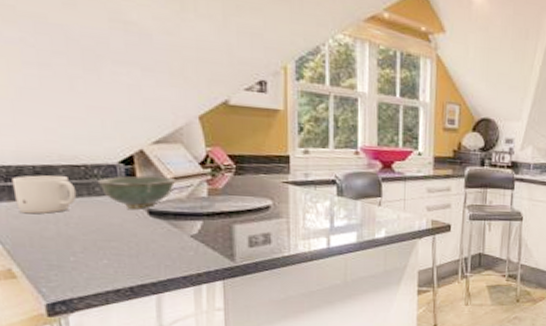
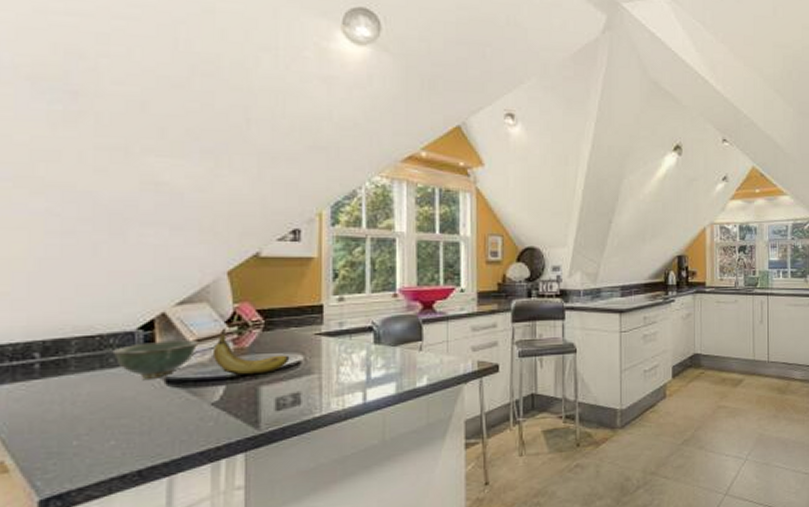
mug: present [11,175,77,214] -> none [17,348,88,396]
fruit: none [190,169,260,215] -> present [214,328,290,377]

